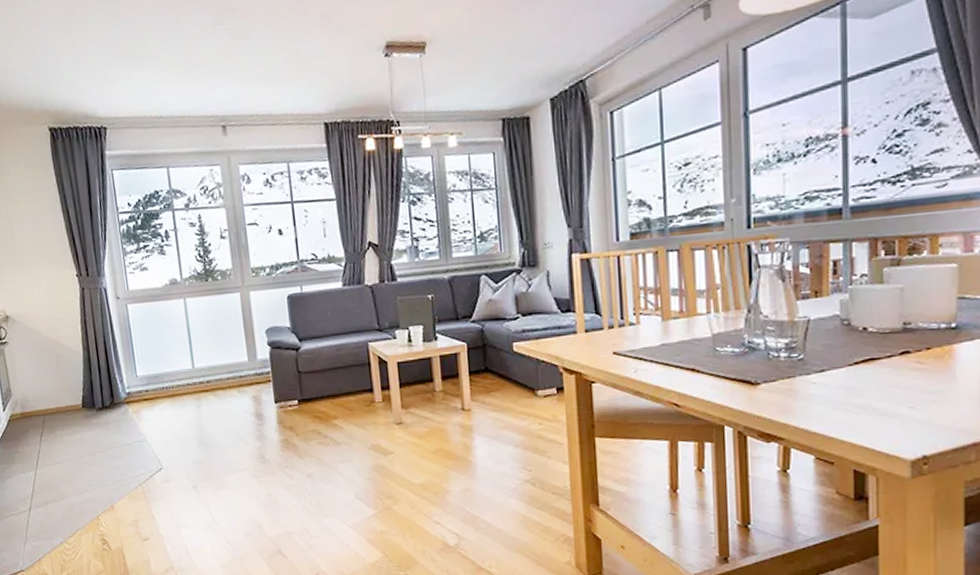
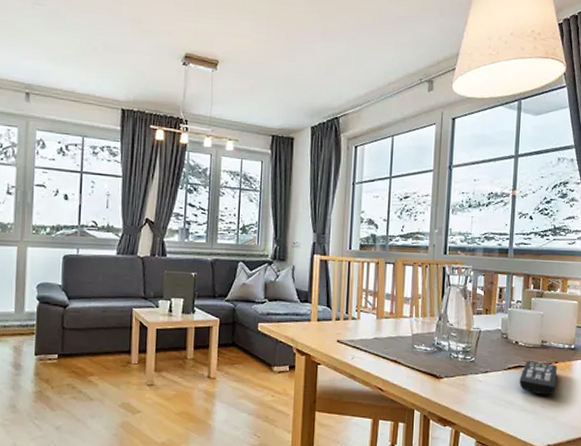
remote control: none [873,349,930,393] -> present [519,360,557,395]

